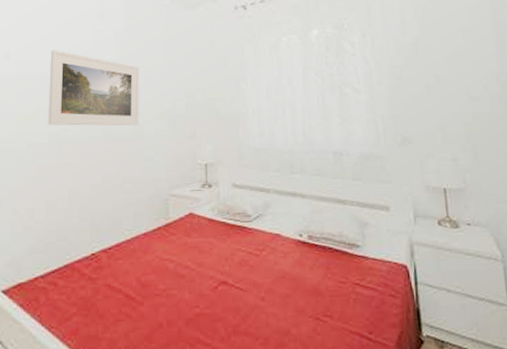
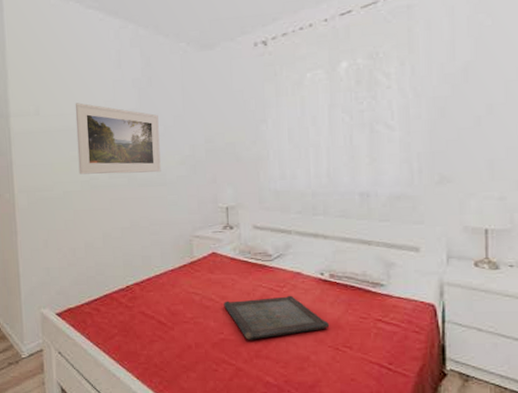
serving tray: none [200,259,310,313] -> present [224,295,330,340]

